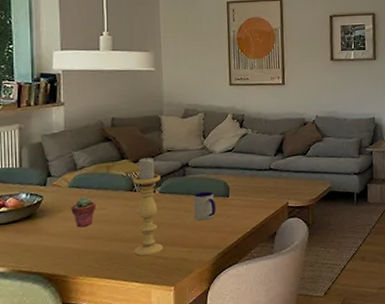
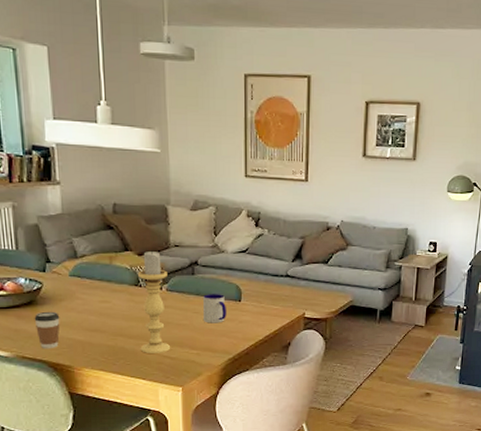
coffee cup: none [32,222,58,261] -> present [34,311,60,349]
potted succulent: present [71,196,95,228] -> none [73,287,99,319]

